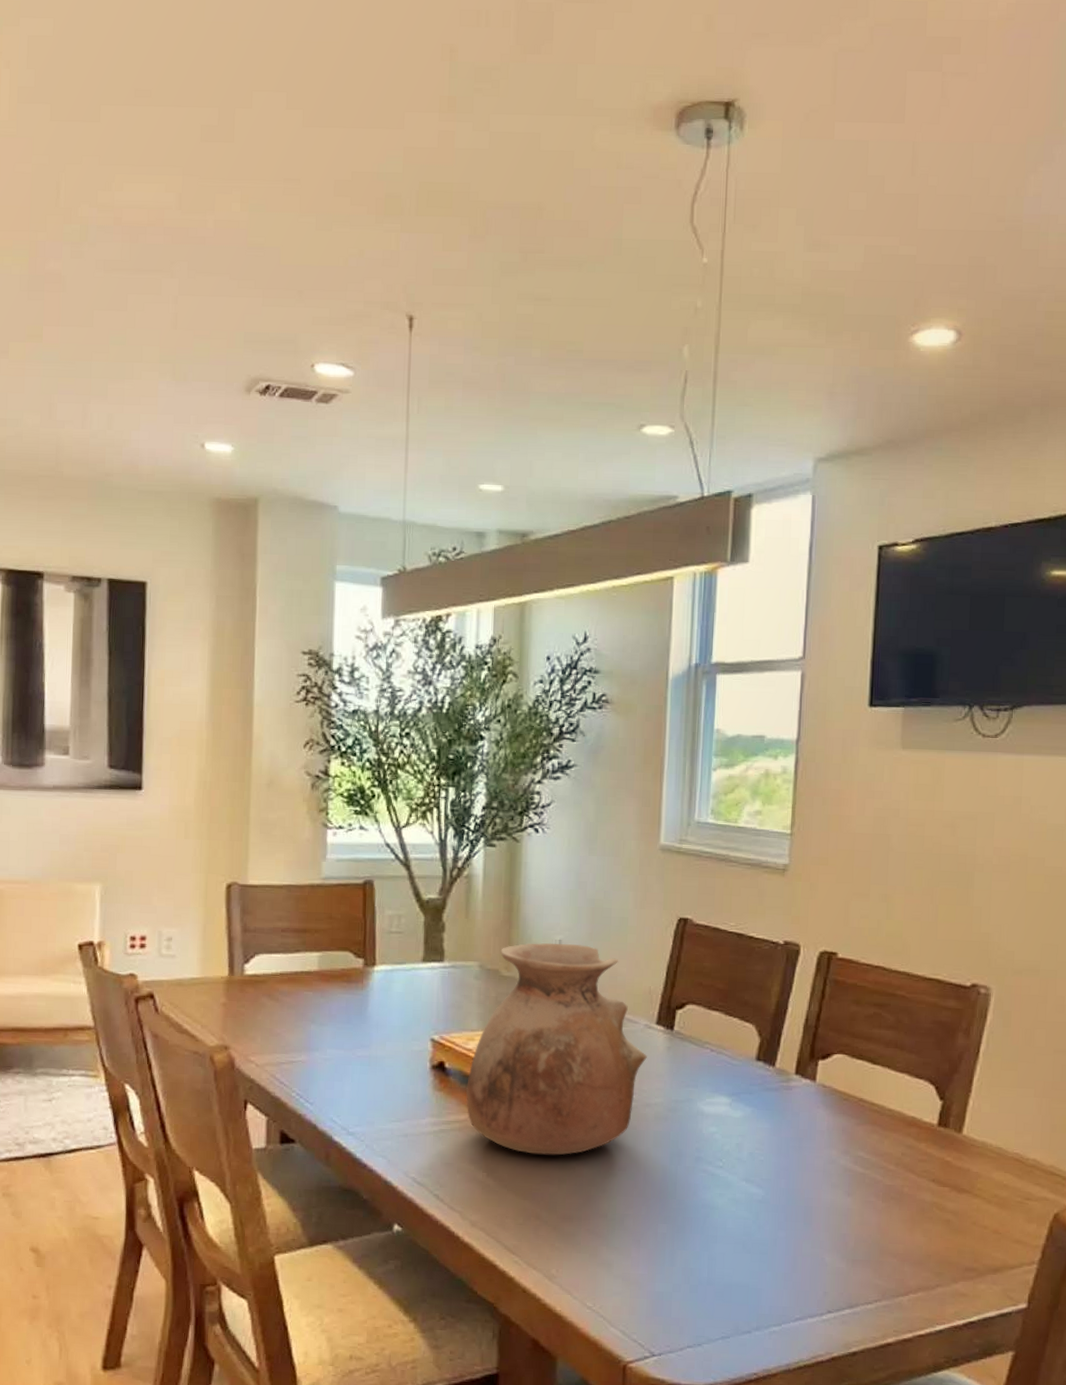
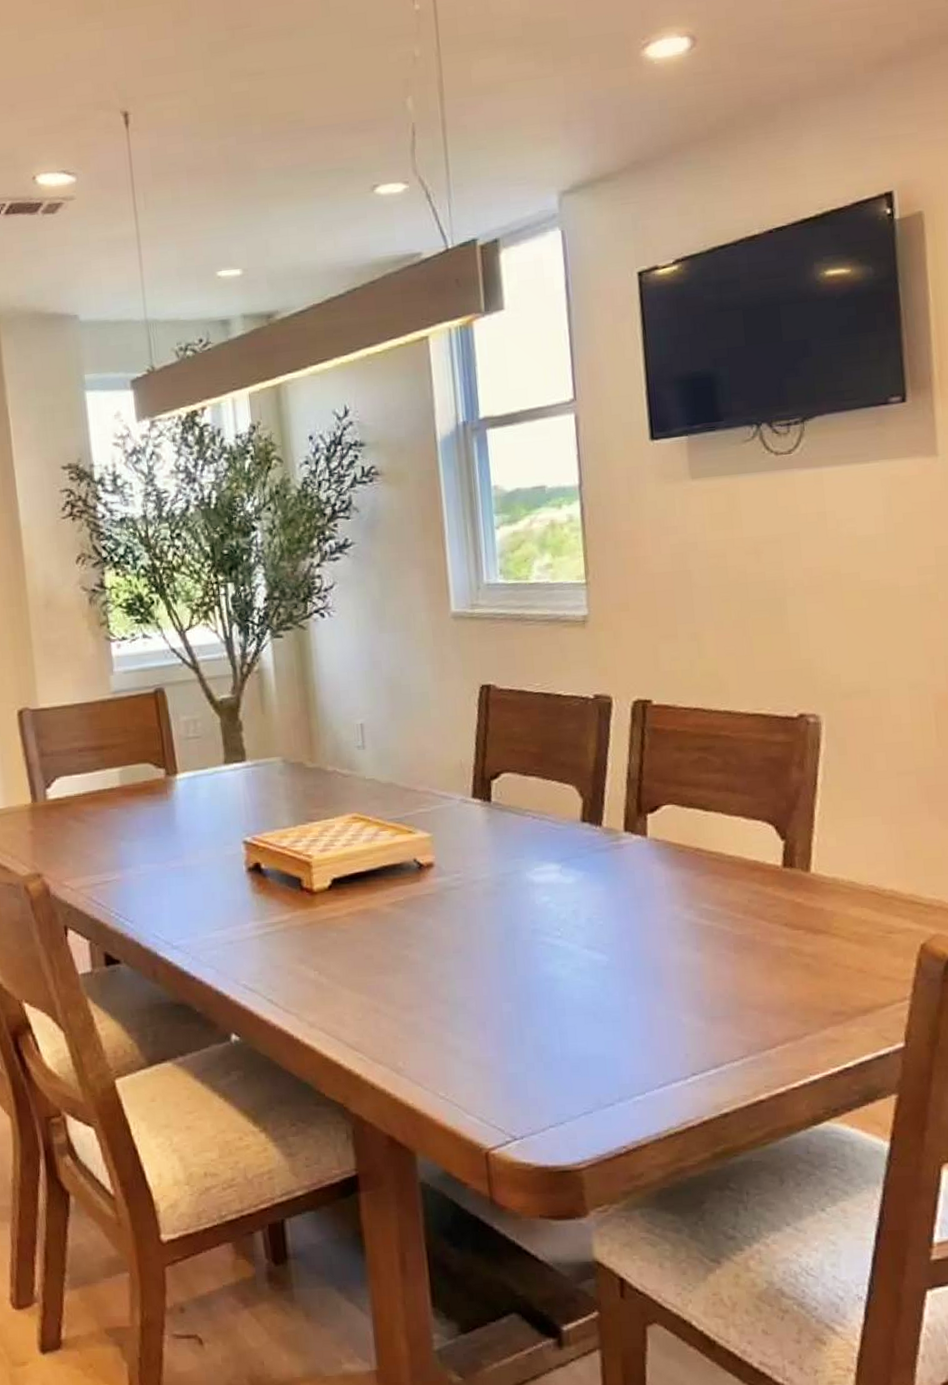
vase: present [465,942,647,1155] -> none [285,725,467,947]

